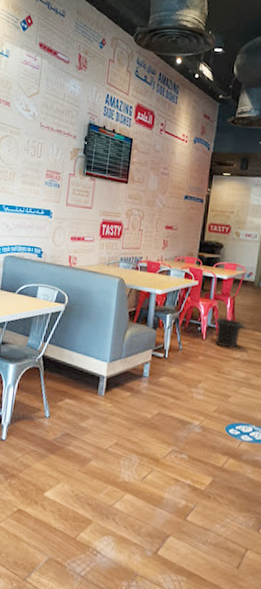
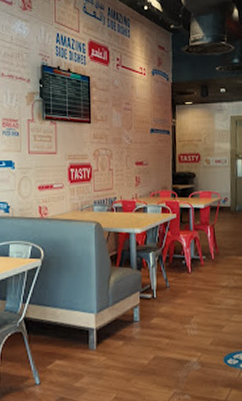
trash can: present [214,318,246,349] -> none [197,248,229,278]

